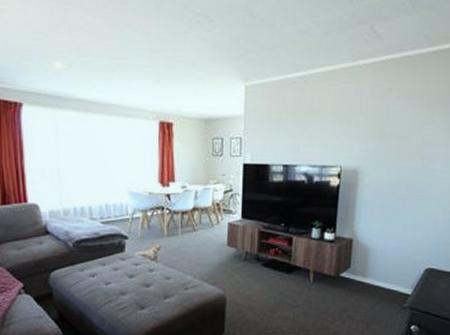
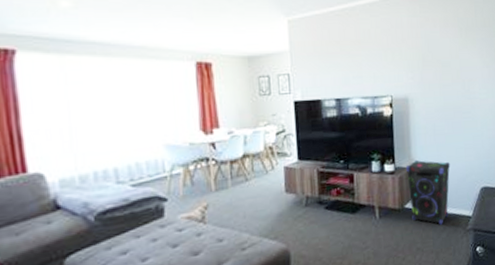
speaker: none [346,232,395,298] -> present [405,159,451,225]

